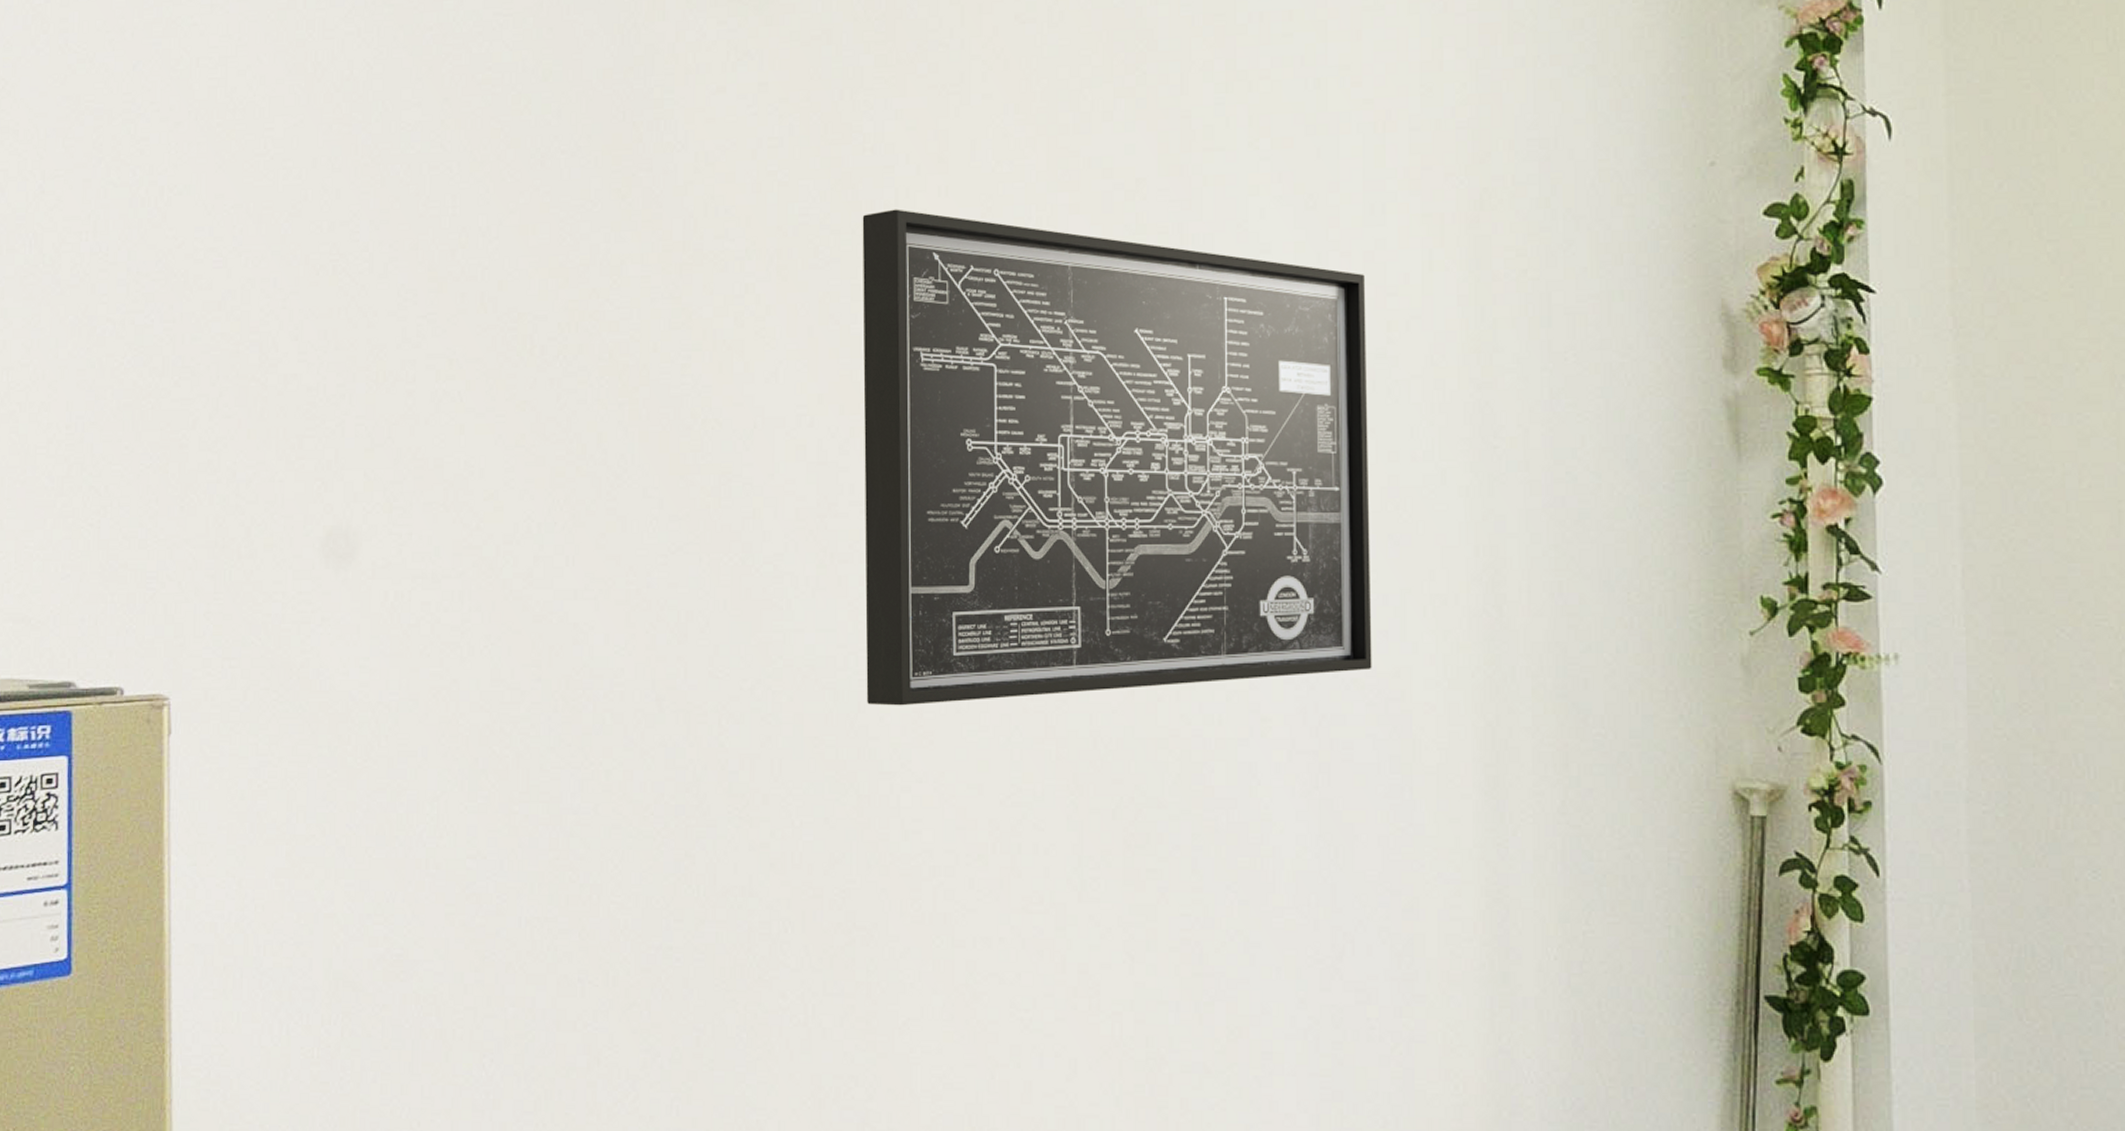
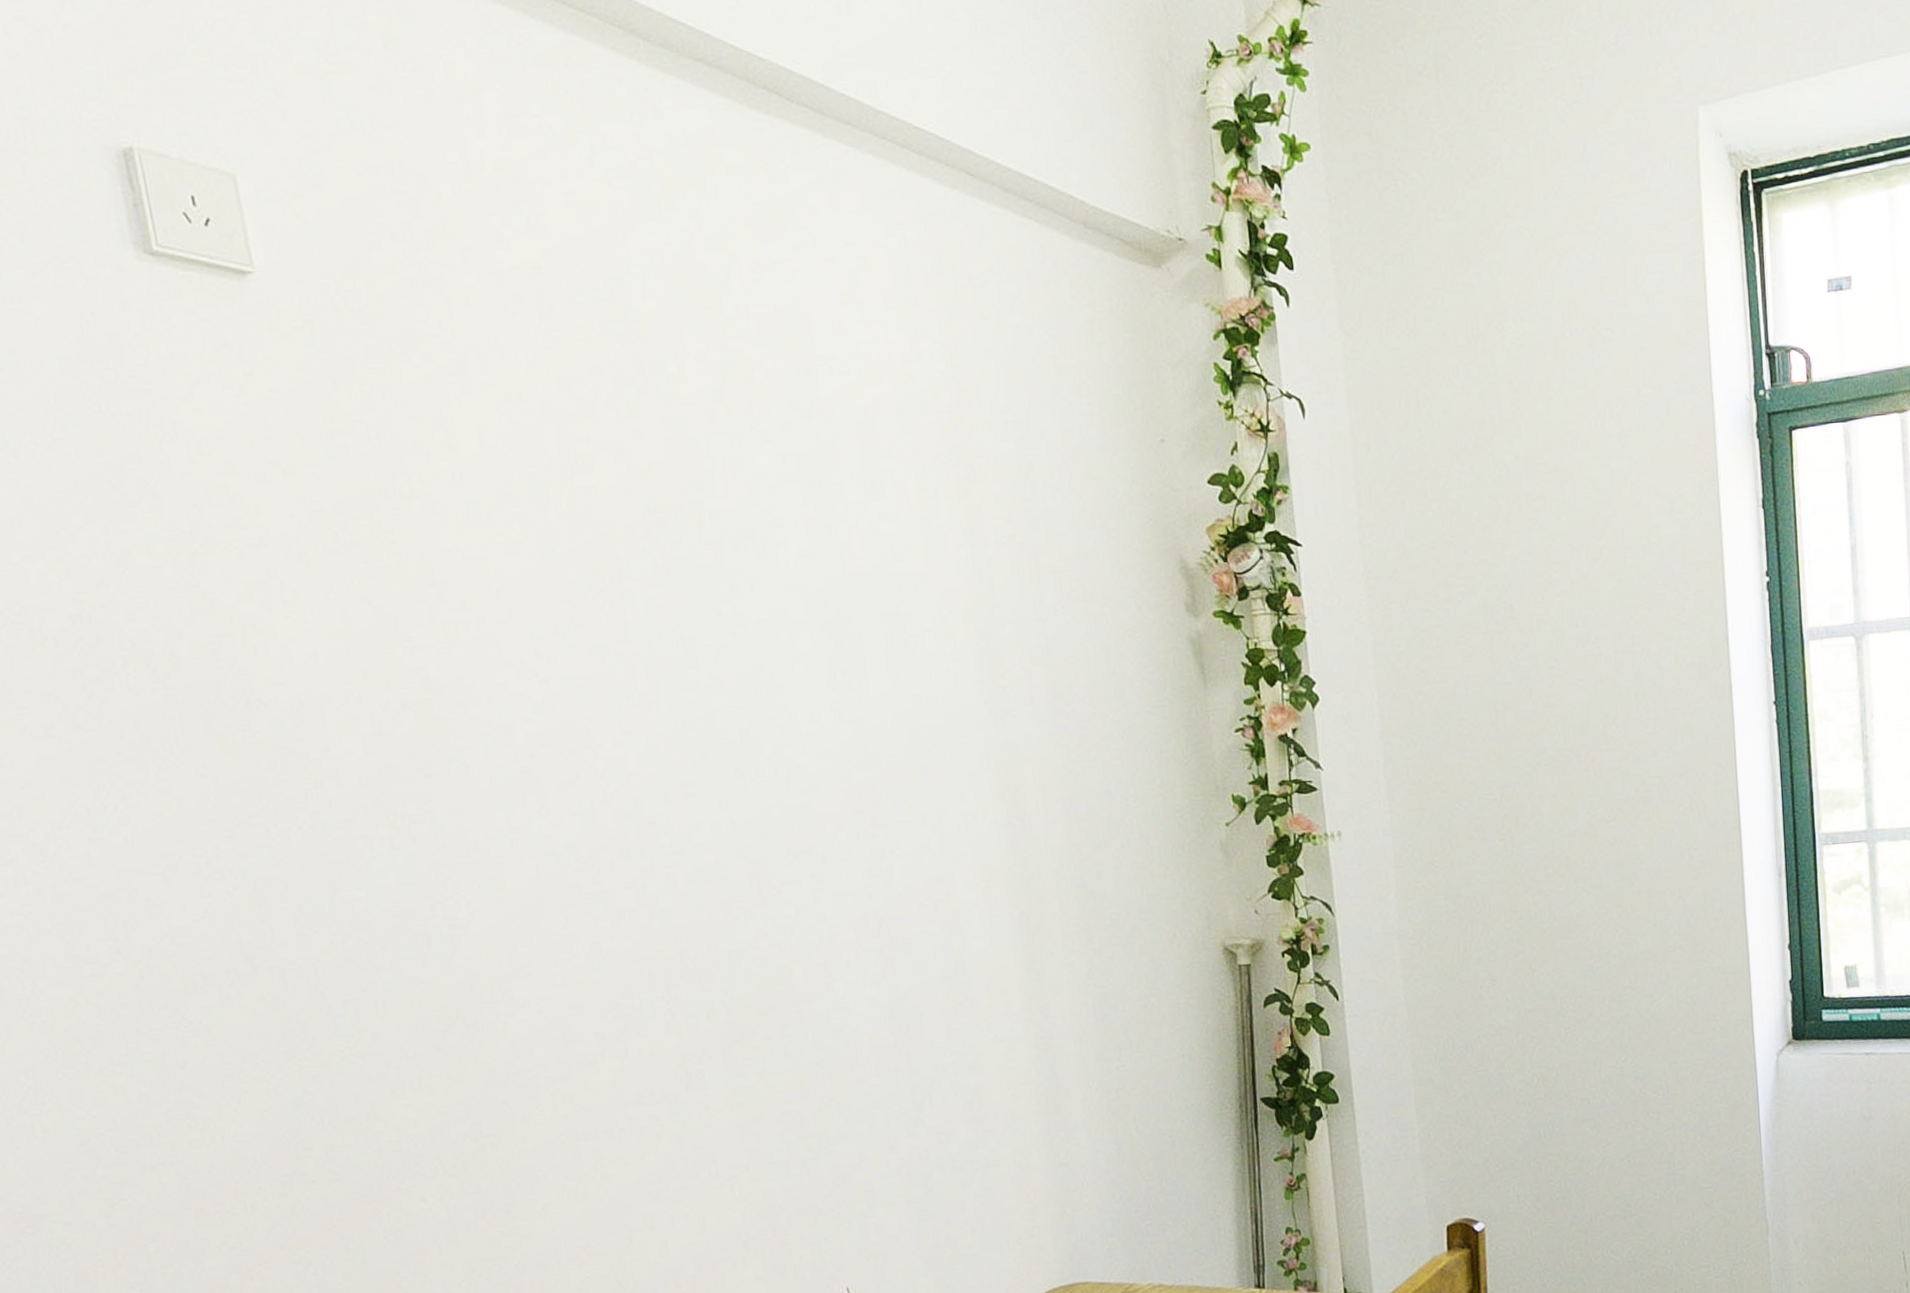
wall art: present [862,209,1372,706] -> none [378,494,920,946]

